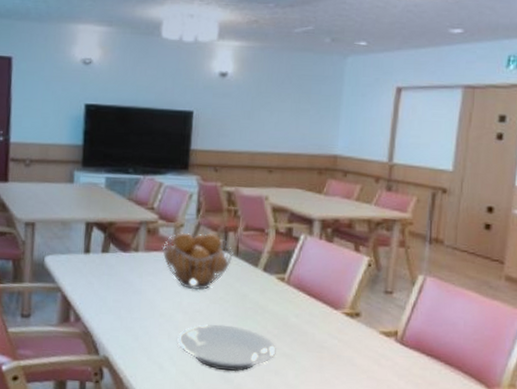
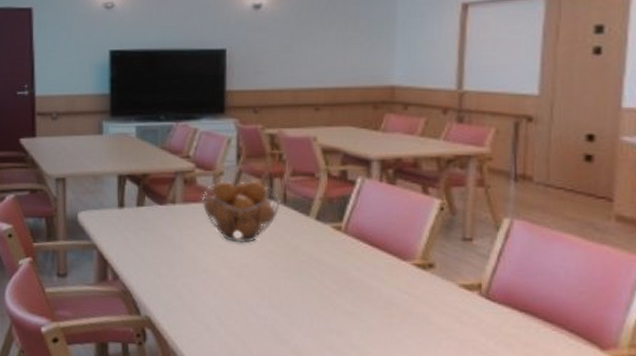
plate: present [177,324,276,372] -> none [224,280,336,332]

